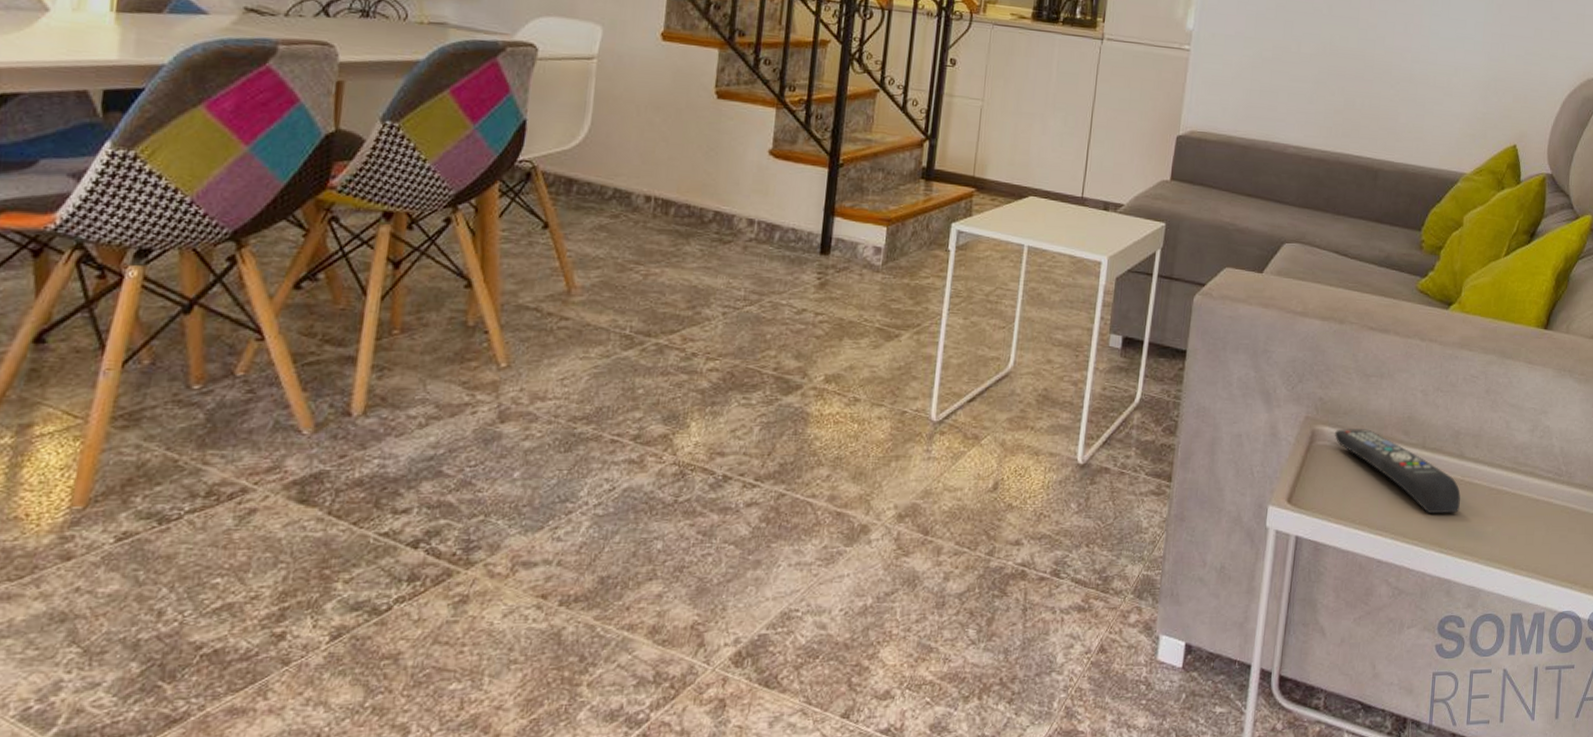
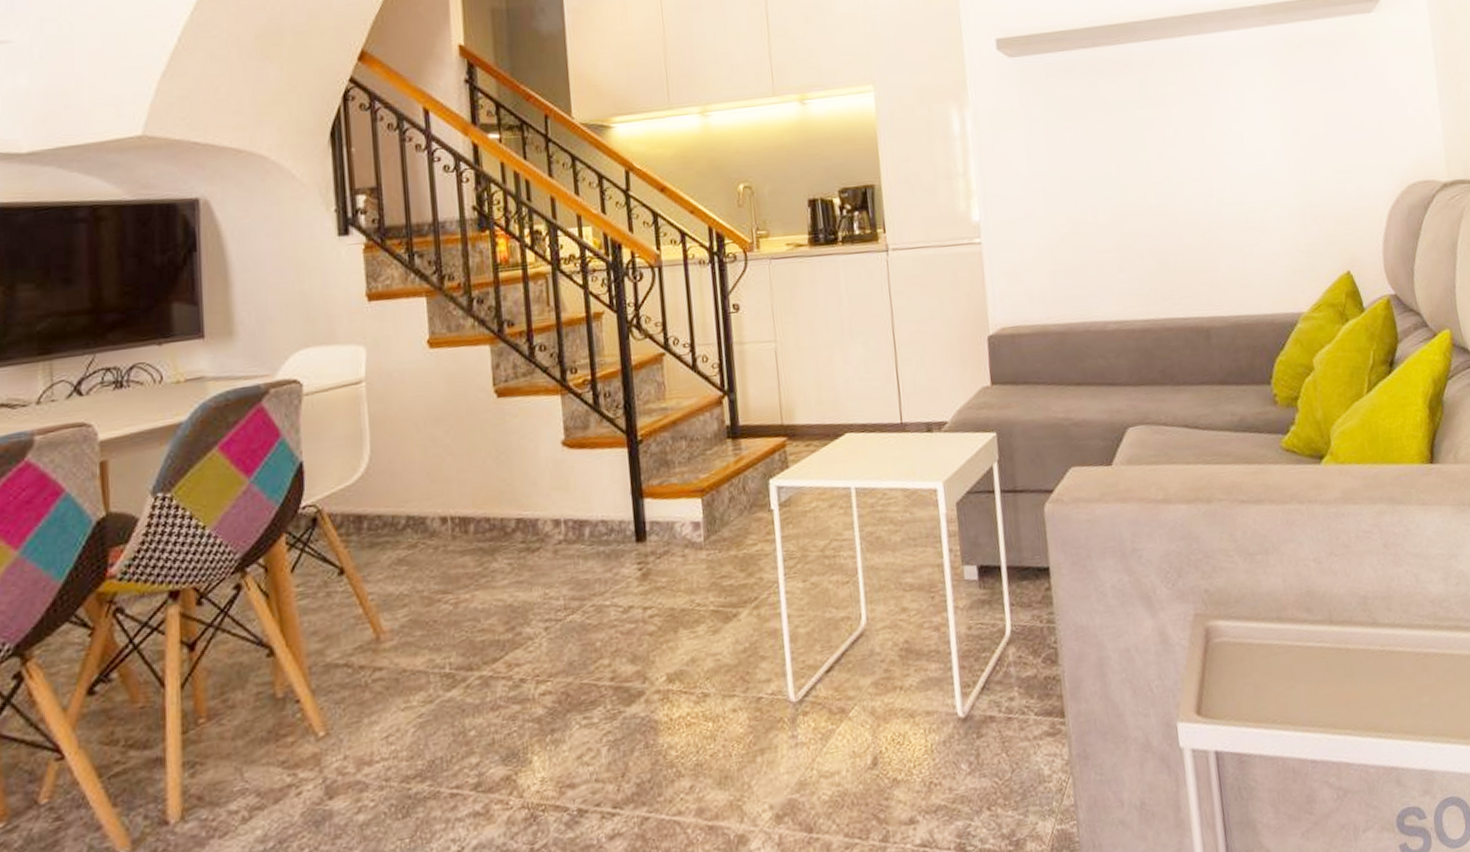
remote control: present [1335,429,1461,514] -> none [1231,614,1388,697]

